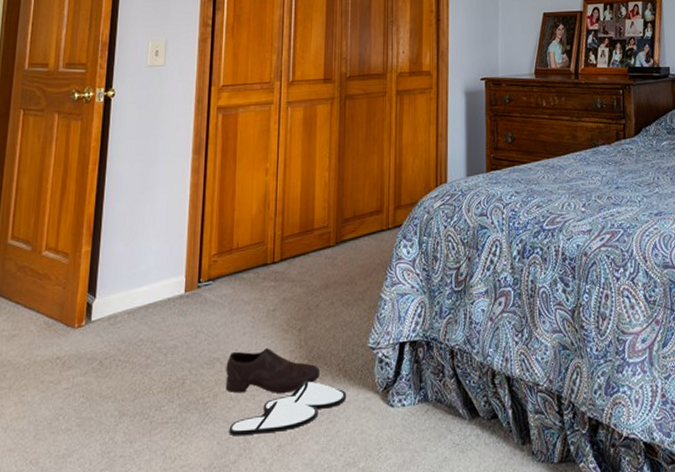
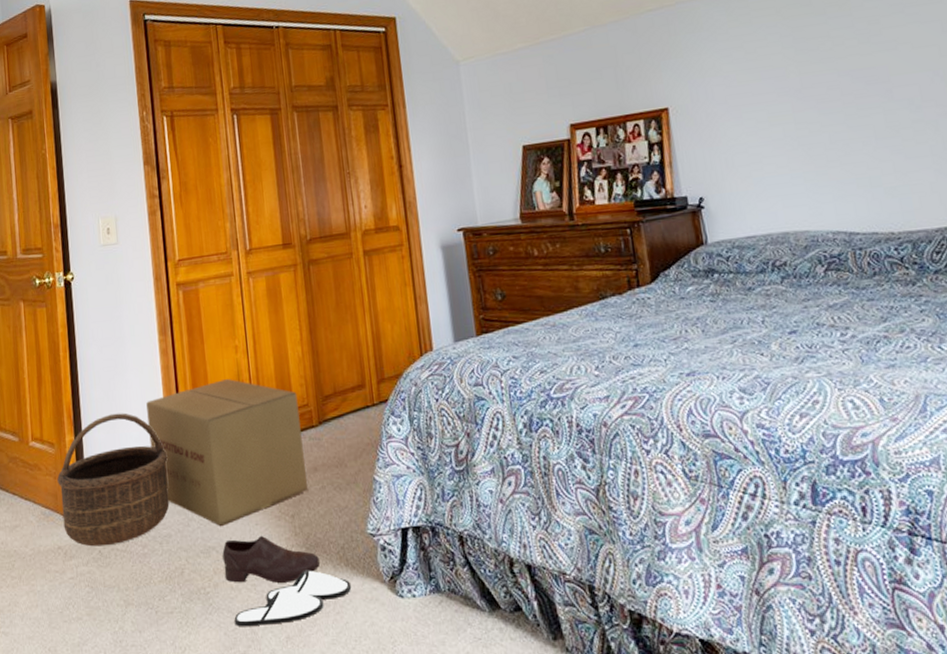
basket: none [66,226,185,357] -> present [57,413,169,547]
box: none [169,198,319,338] -> present [146,378,309,526]

